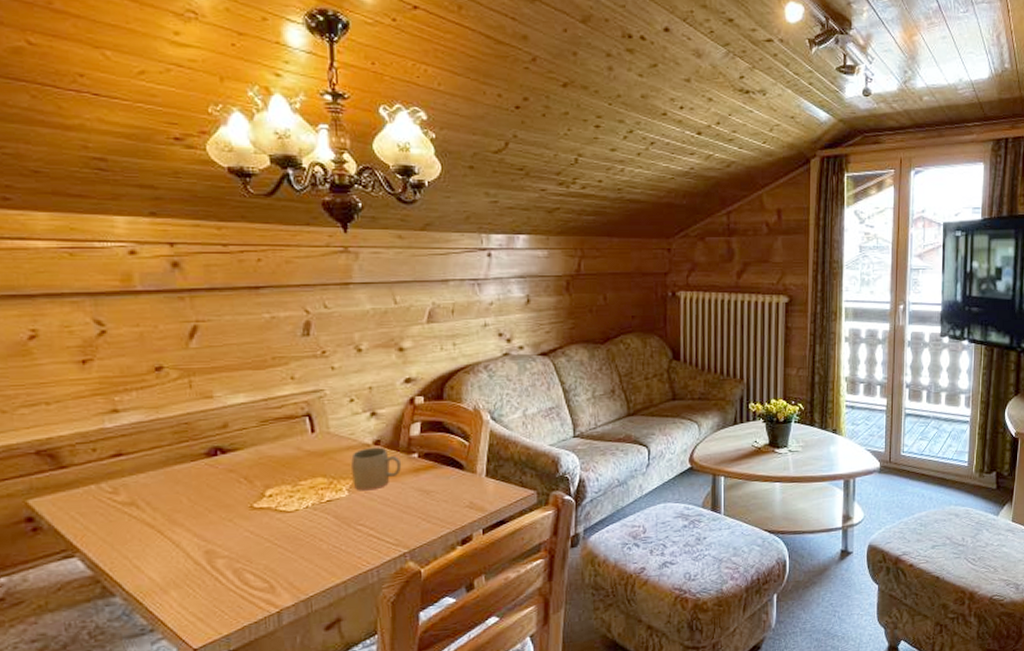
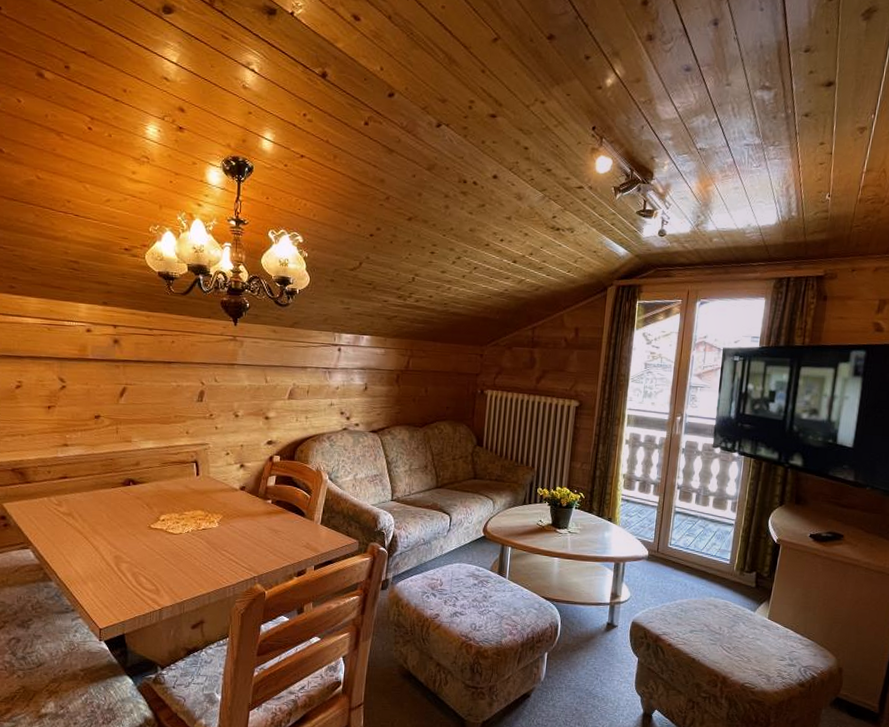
mug: present [351,447,402,491] -> none [222,491,259,525]

